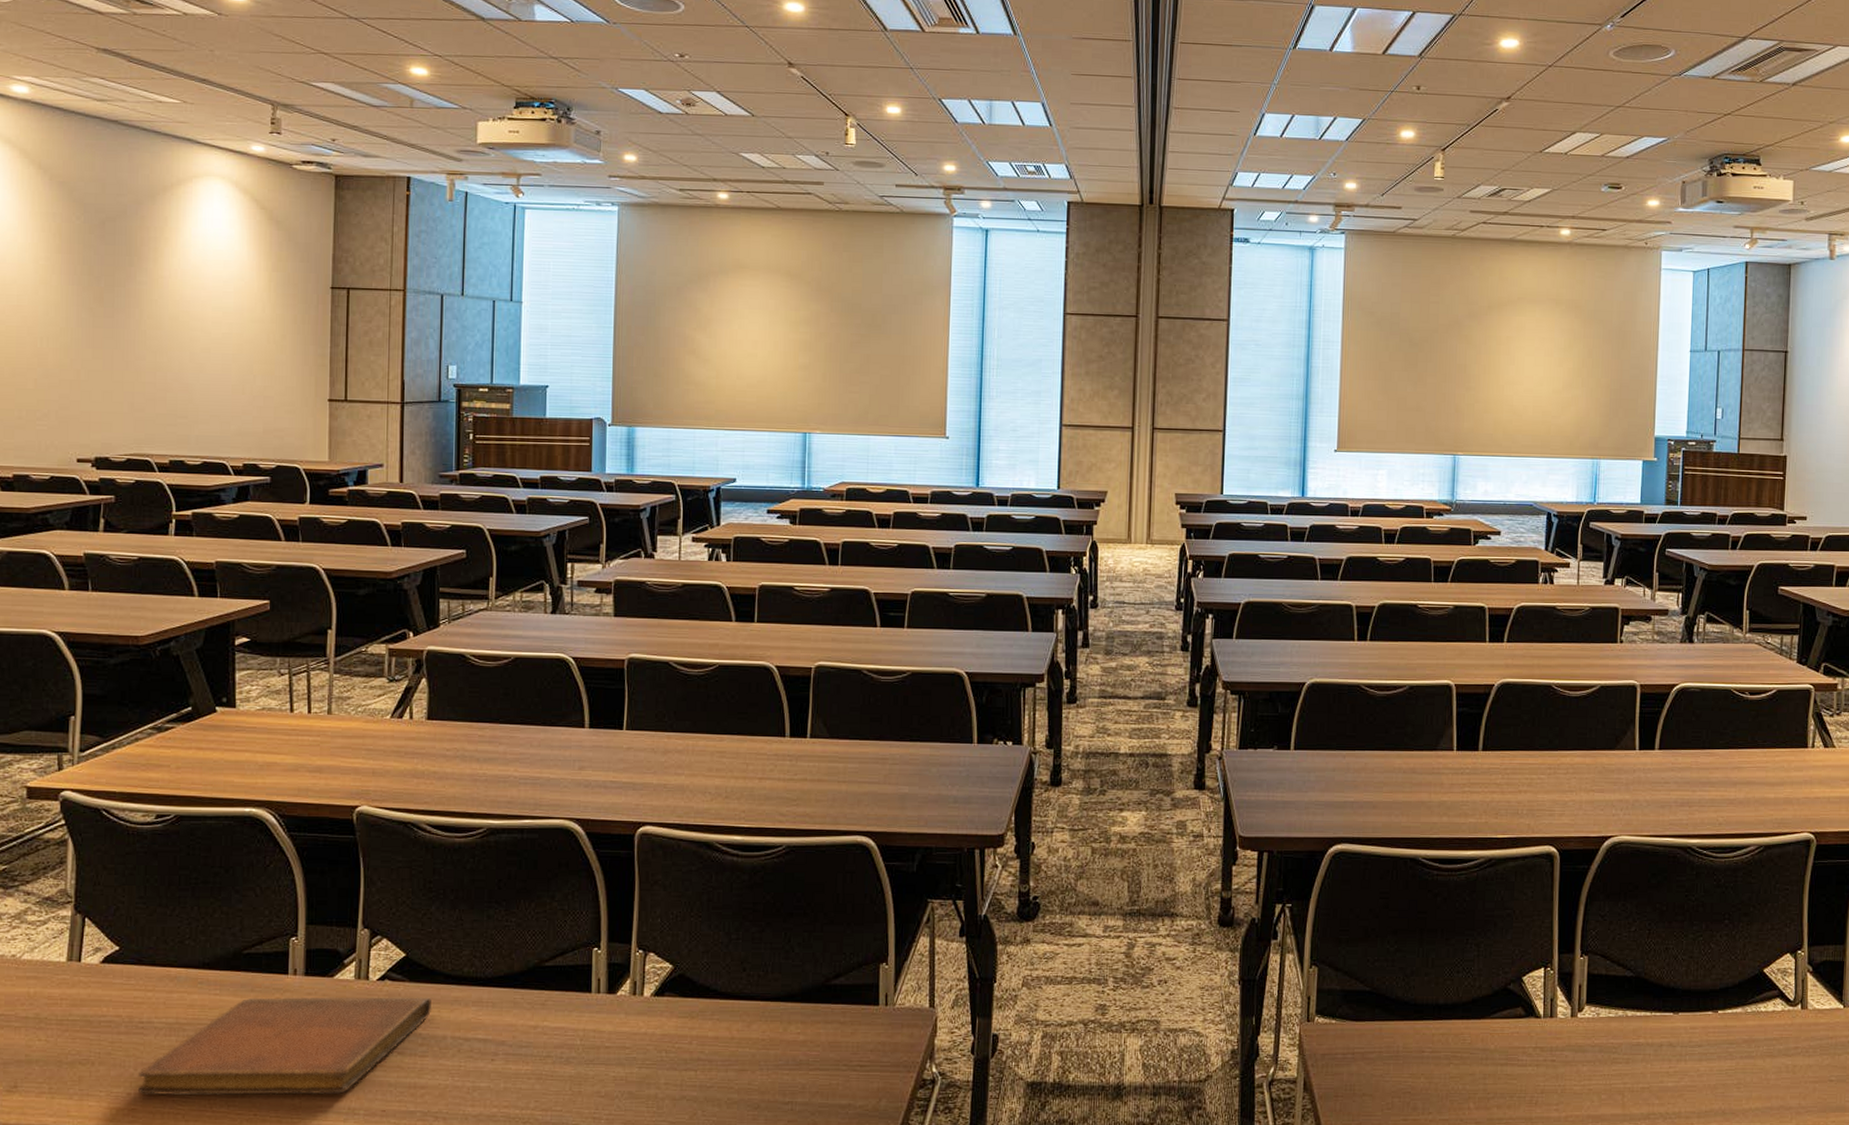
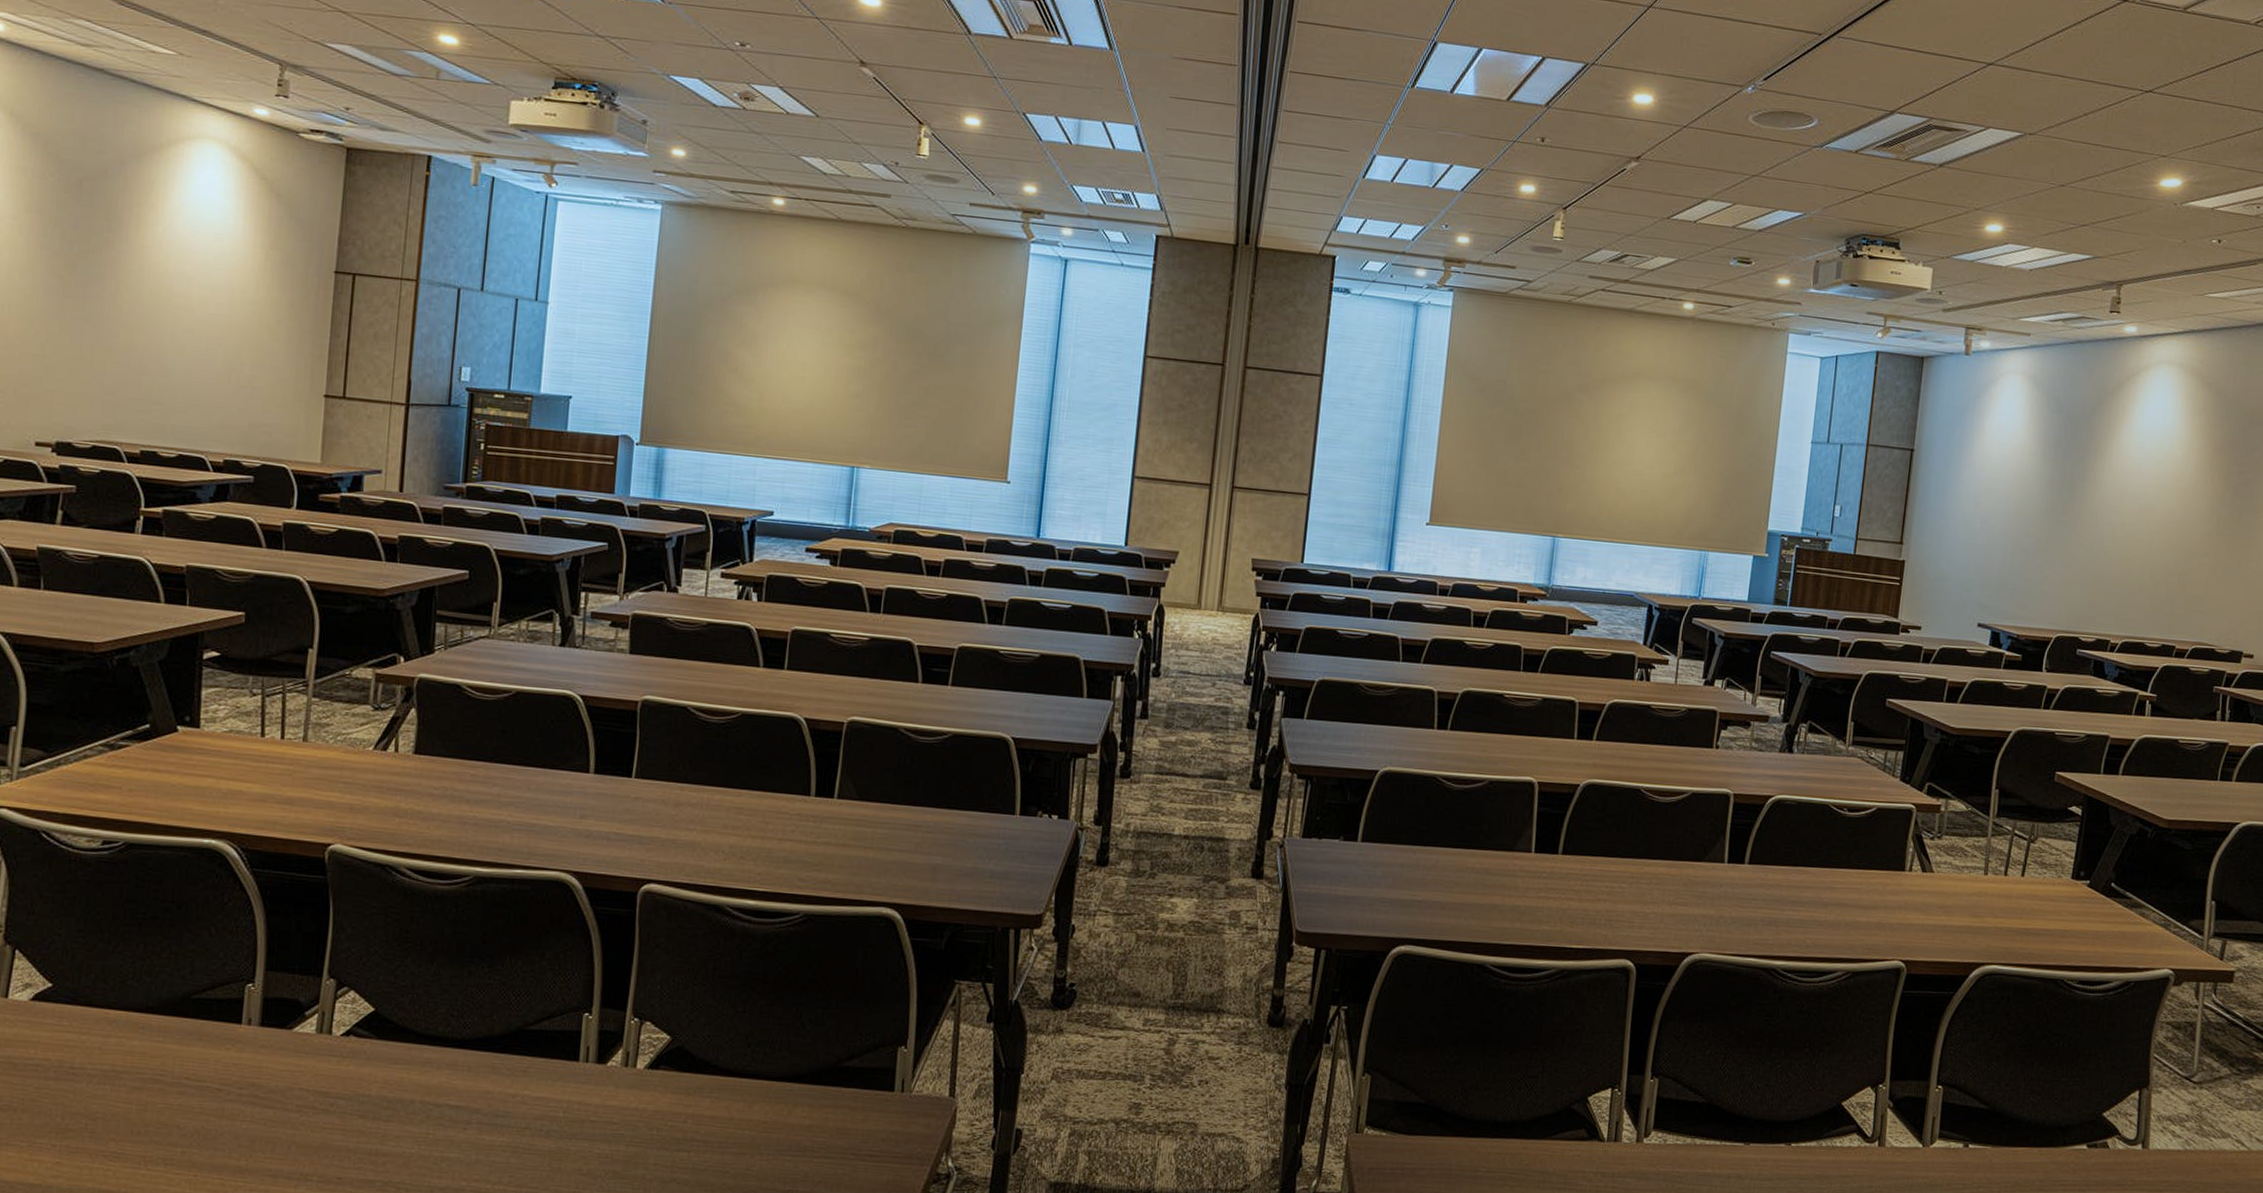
notebook: present [137,996,432,1096] -> none [64,1047,401,1157]

